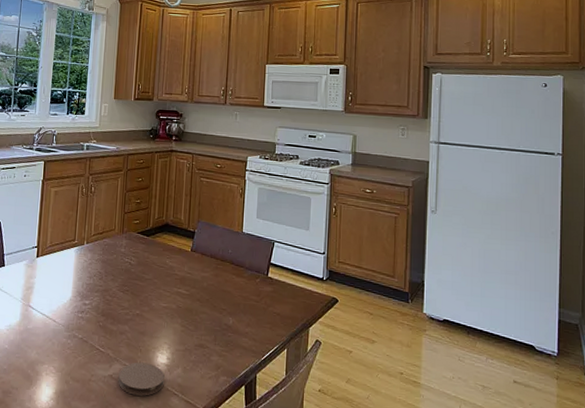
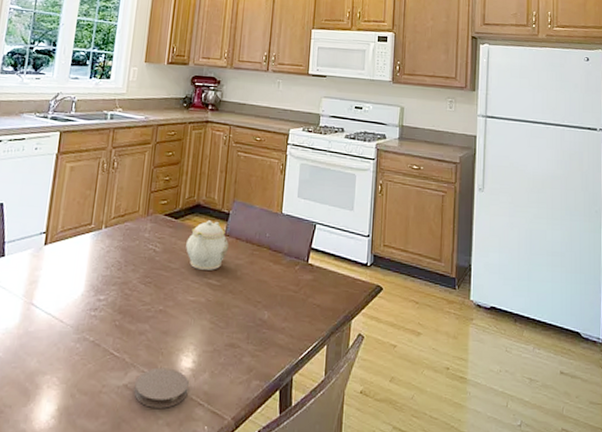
teapot: none [157,238,195,281] -> present [186,220,228,270]

